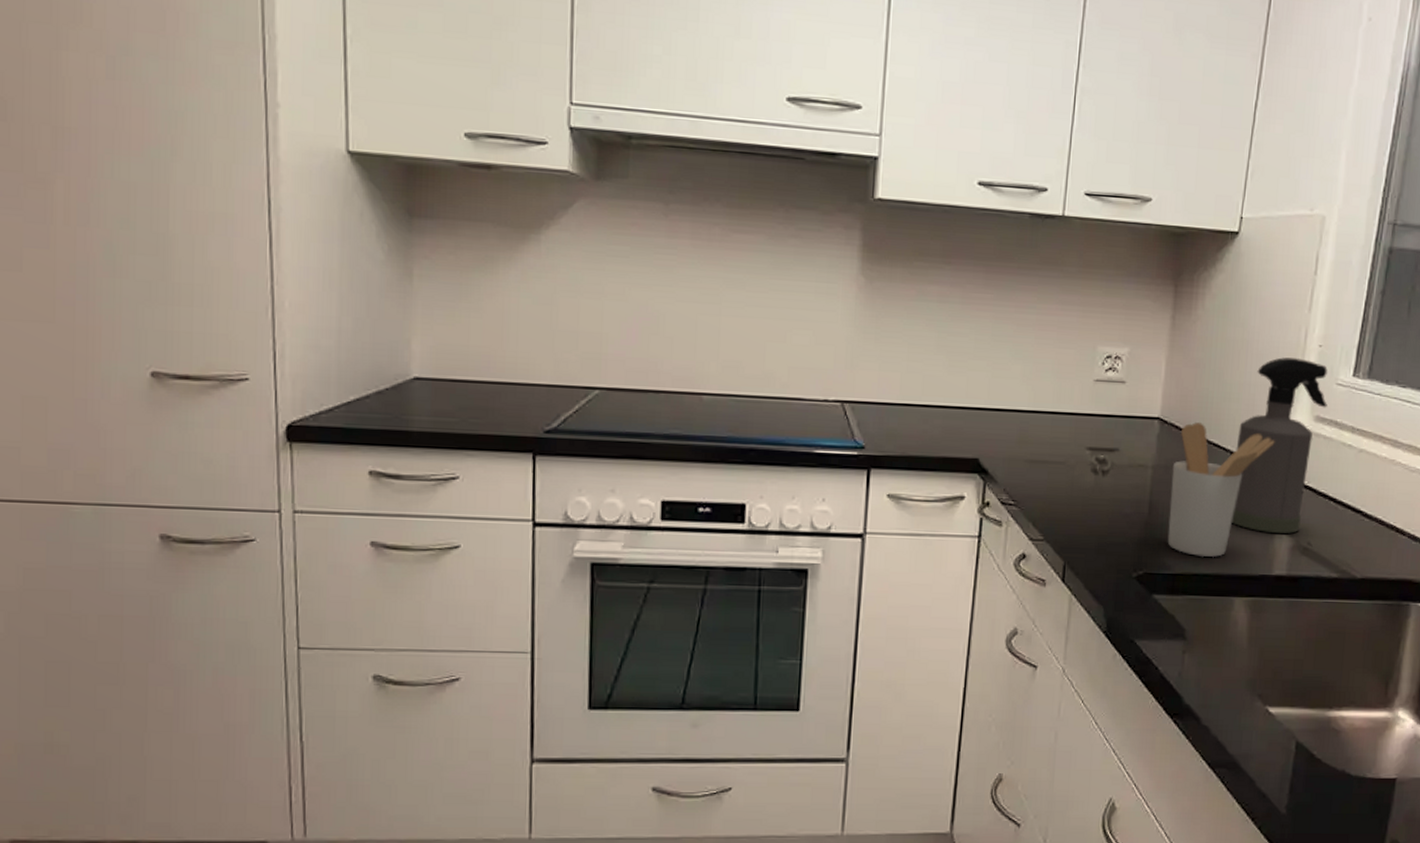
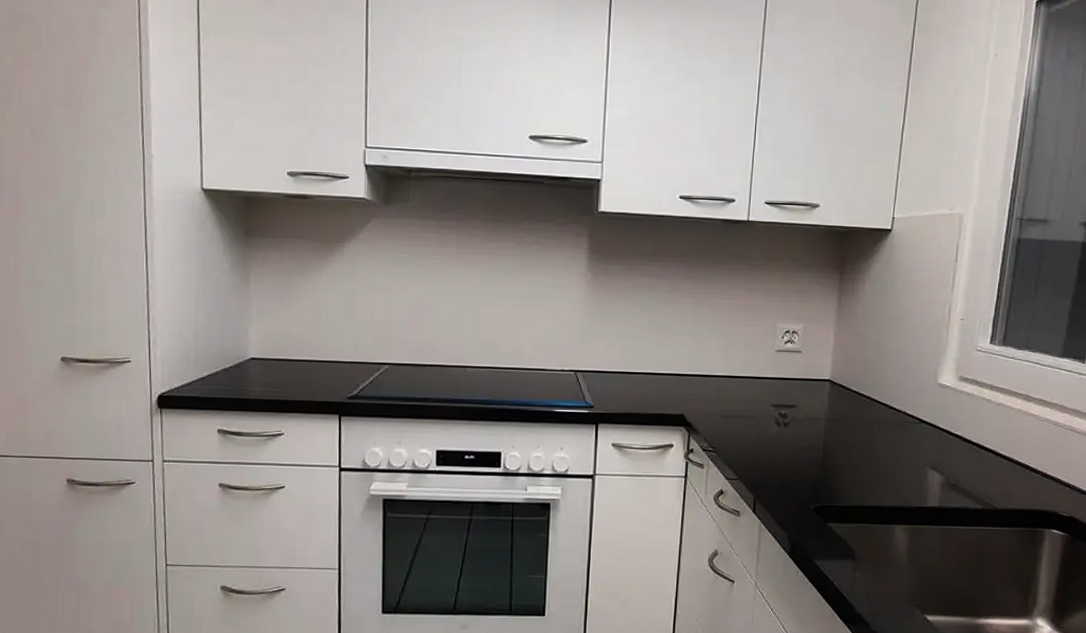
utensil holder: present [1167,422,1275,558] -> none [838,383,926,493]
spray bottle: present [1231,357,1328,534] -> none [891,329,969,473]

